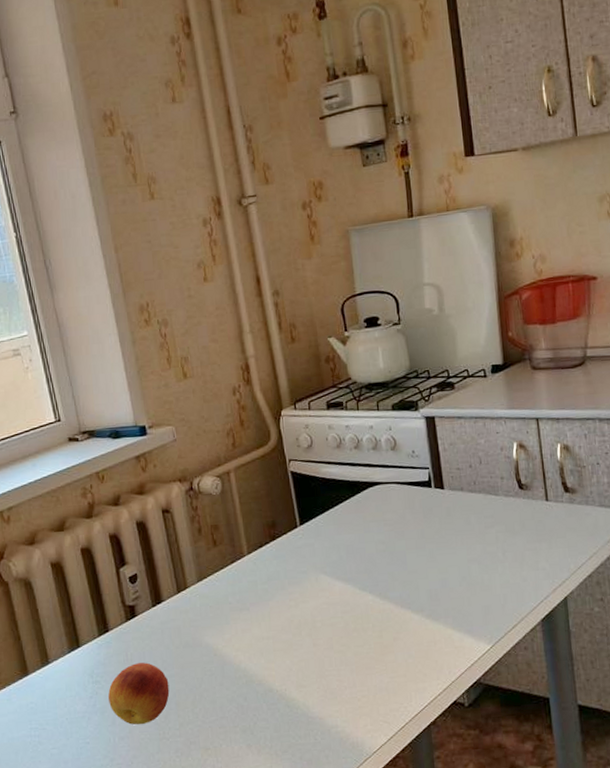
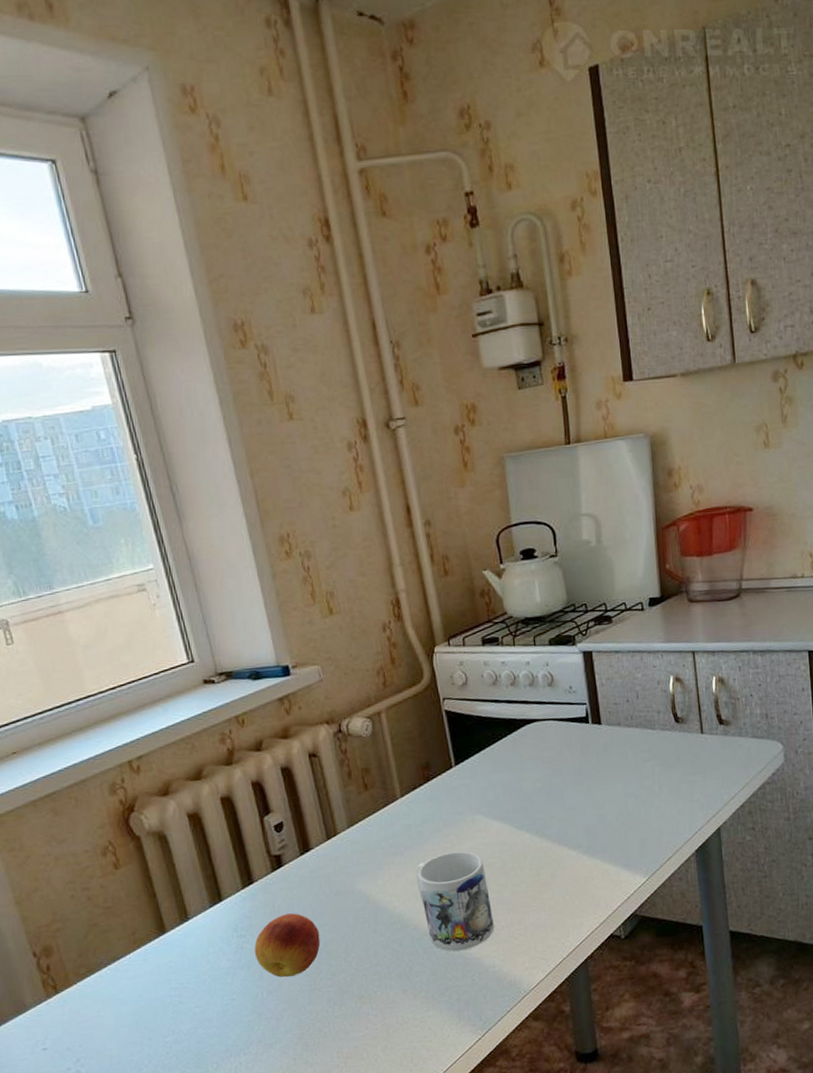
mug: none [261,609,337,710] -> present [416,851,494,952]

